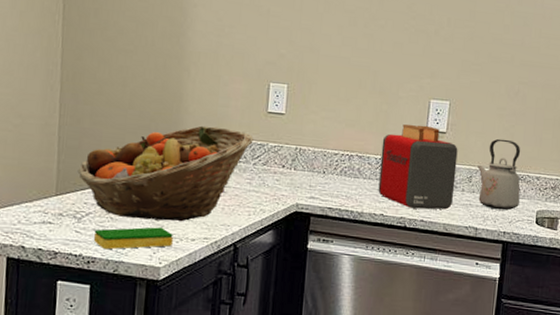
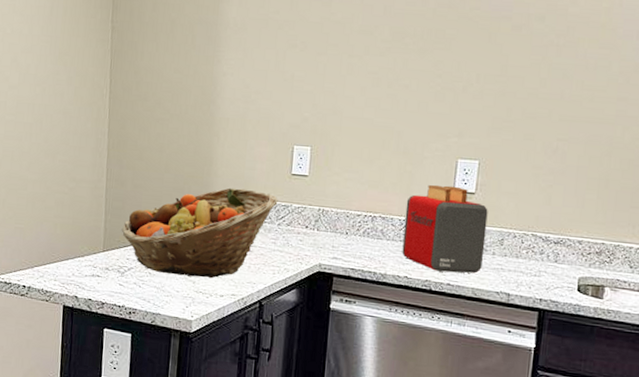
dish sponge: present [93,227,173,250] -> none [134,282,204,302]
kettle: present [477,138,521,211] -> none [510,199,560,276]

